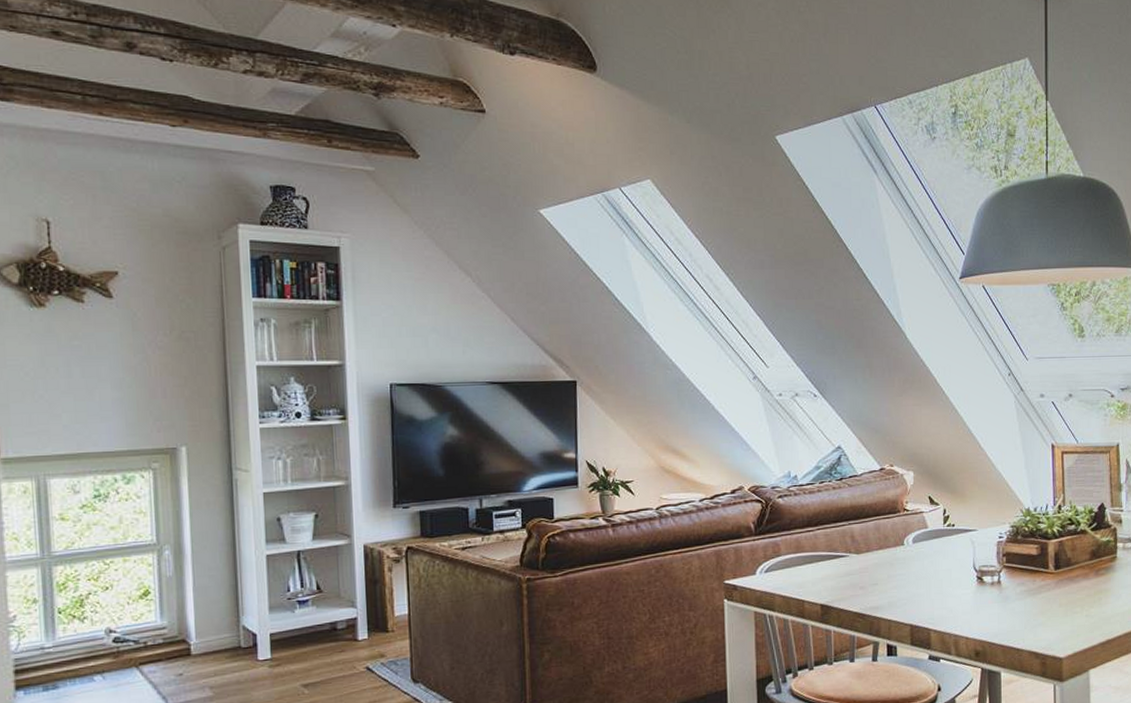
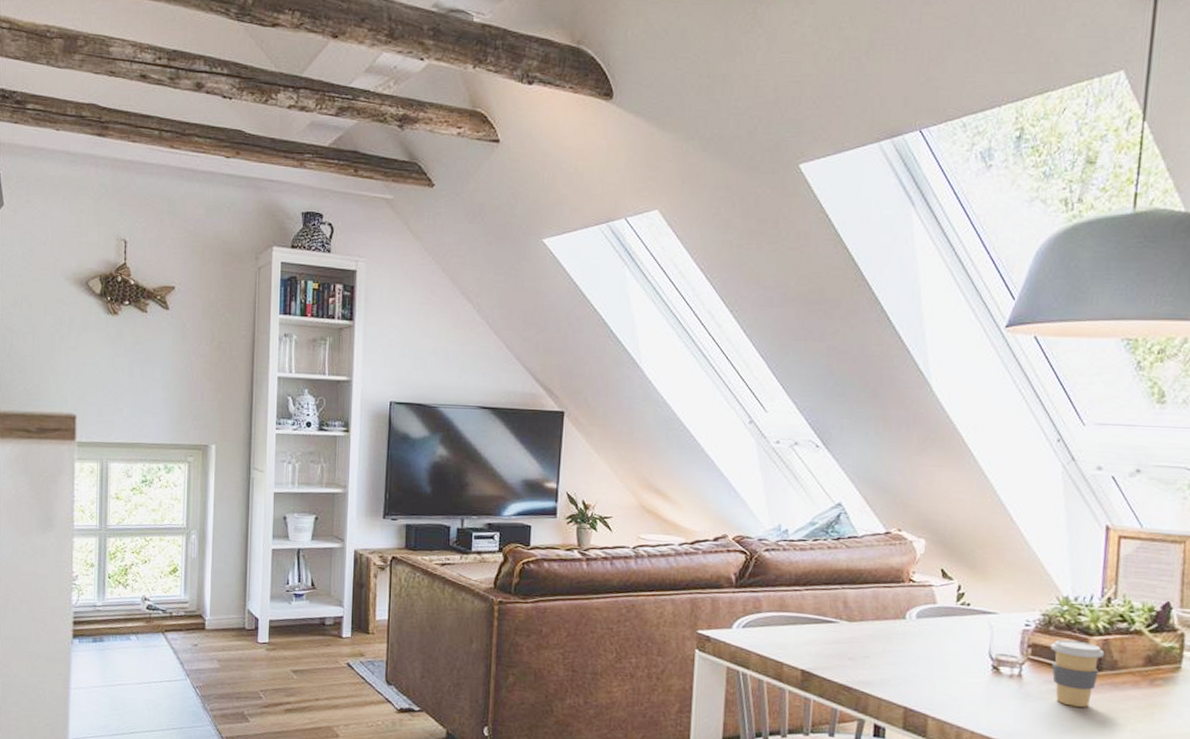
coffee cup: none [1020,545,1061,603] -> present [1051,639,1105,707]

